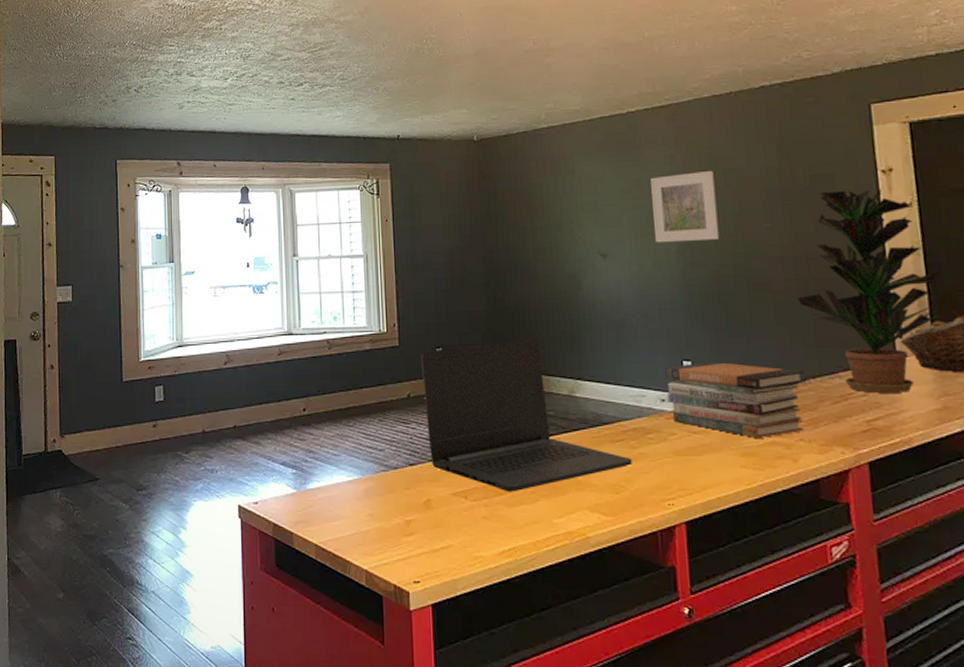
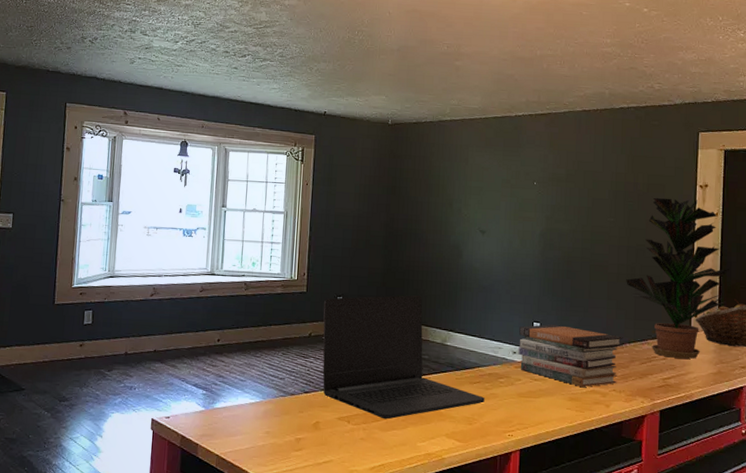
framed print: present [650,170,720,243] -> none [525,171,576,228]

